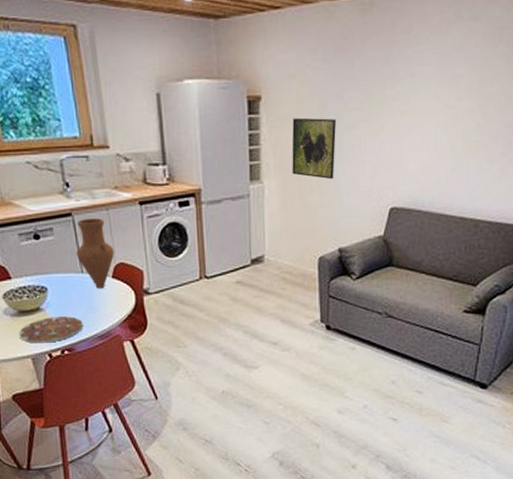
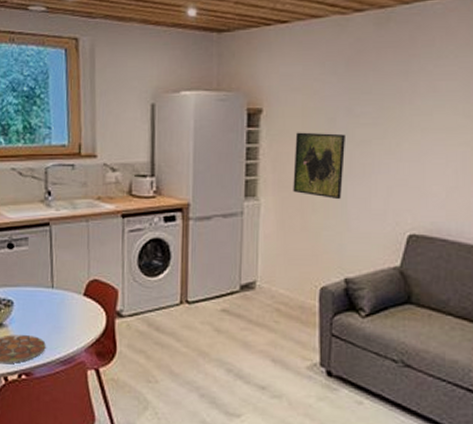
vase: present [76,218,114,288] -> none [49,229,89,306]

